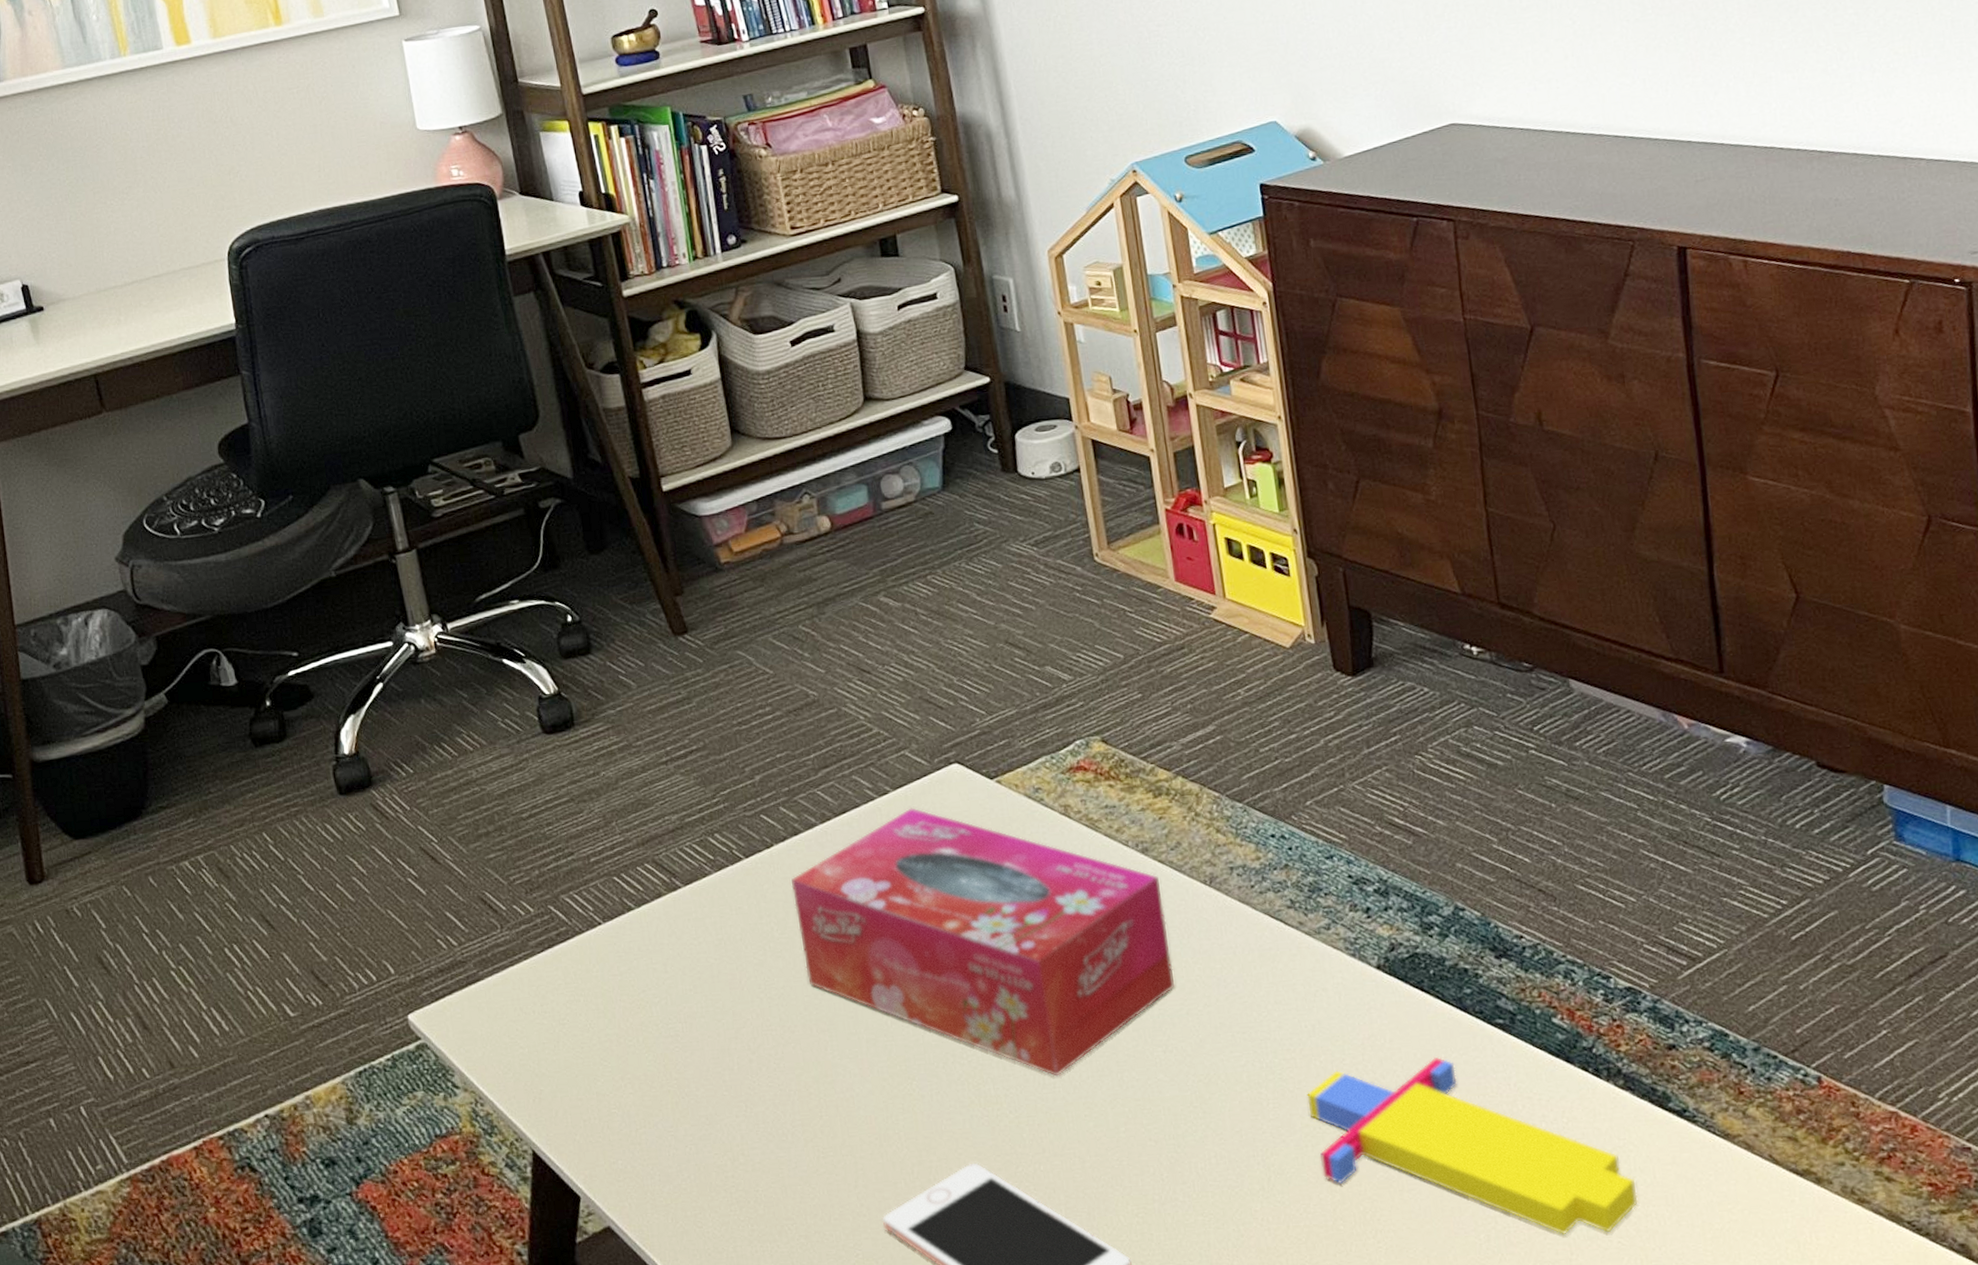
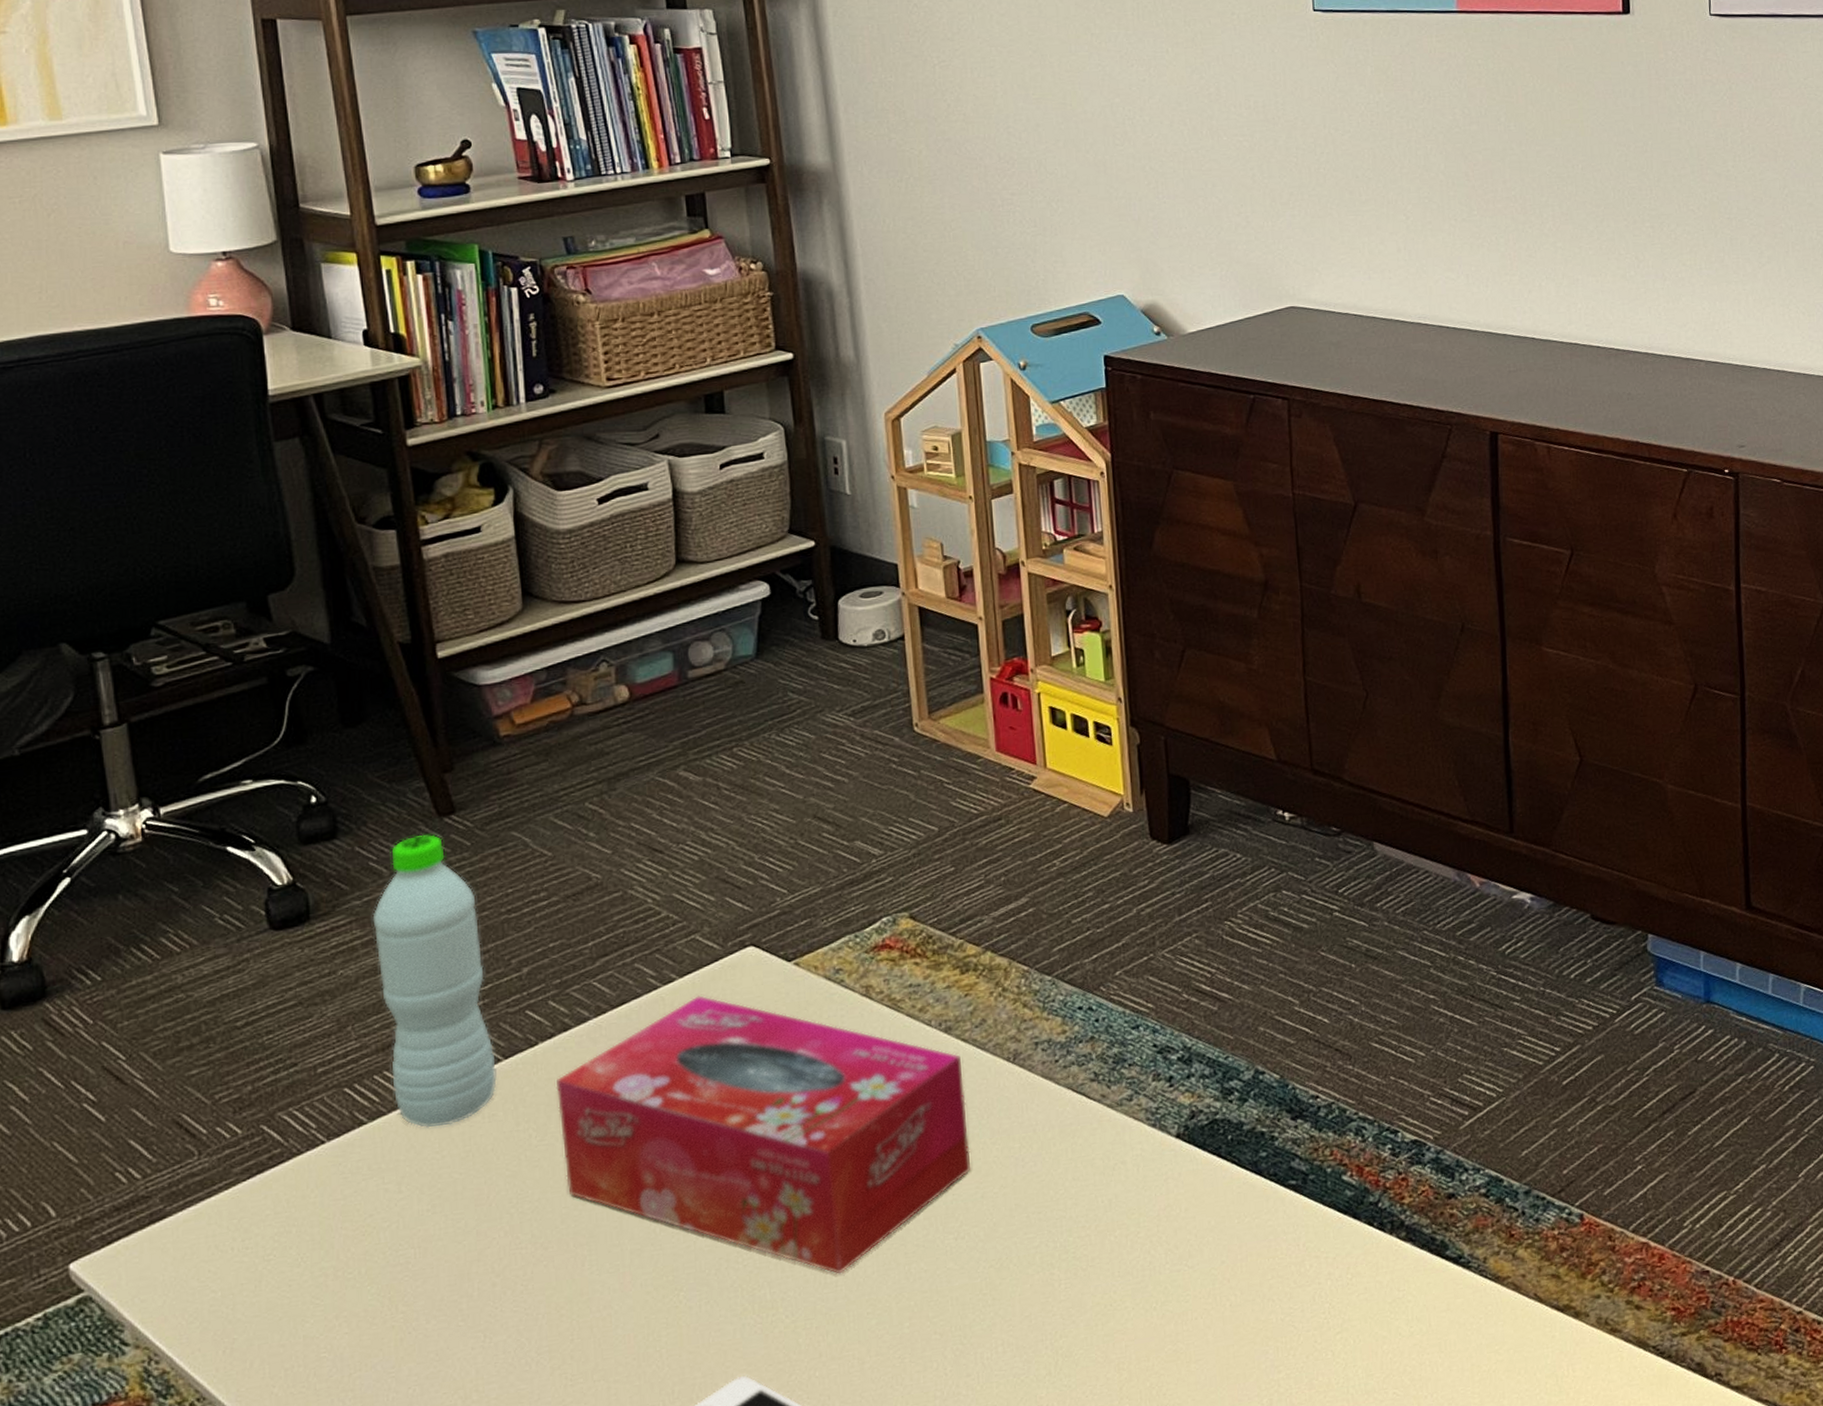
water bottle: none [625,651,741,917] -> present [372,834,497,1128]
toy sword: present [1307,1056,1638,1235] -> none [1100,1222,1414,1392]

